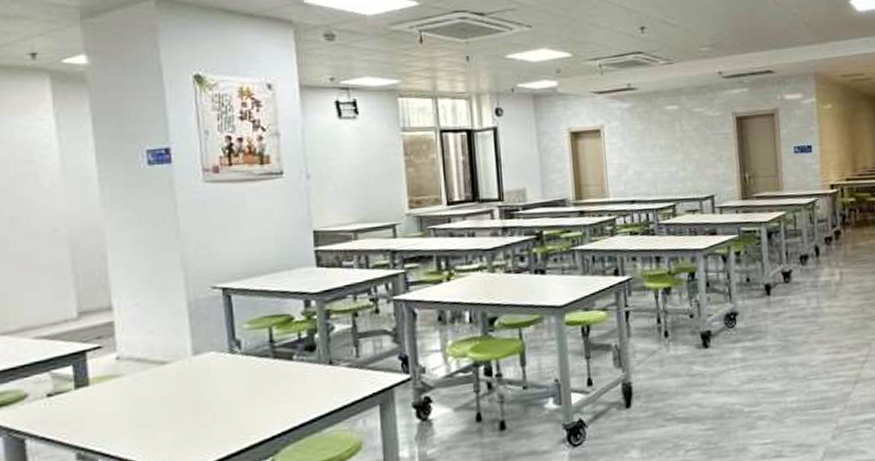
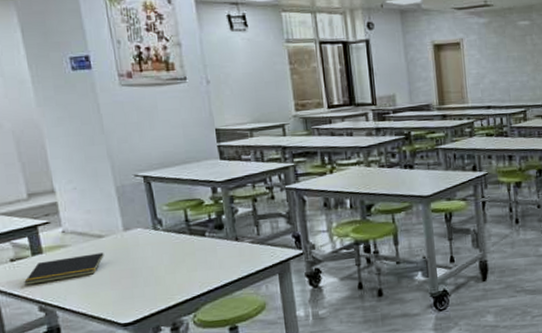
notepad: none [61,383,166,427] -> present [24,253,104,285]

